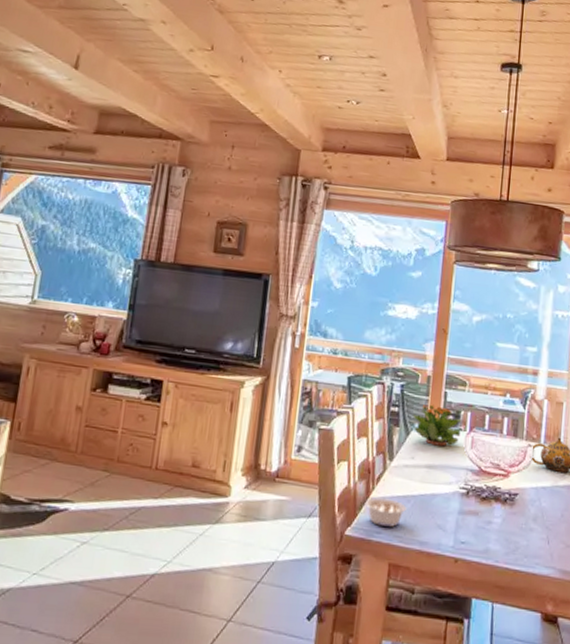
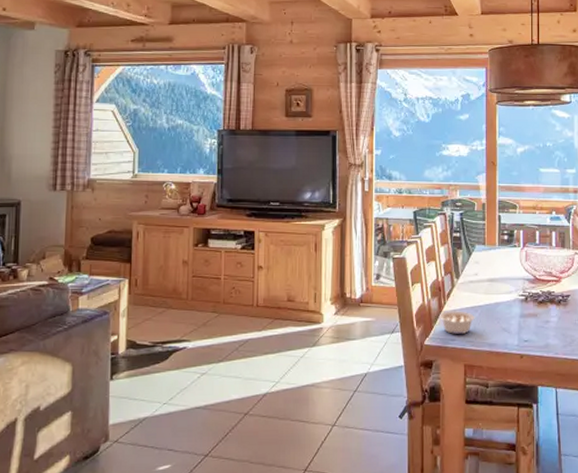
potted flower: present [413,404,462,446] -> none [473,227,516,262]

